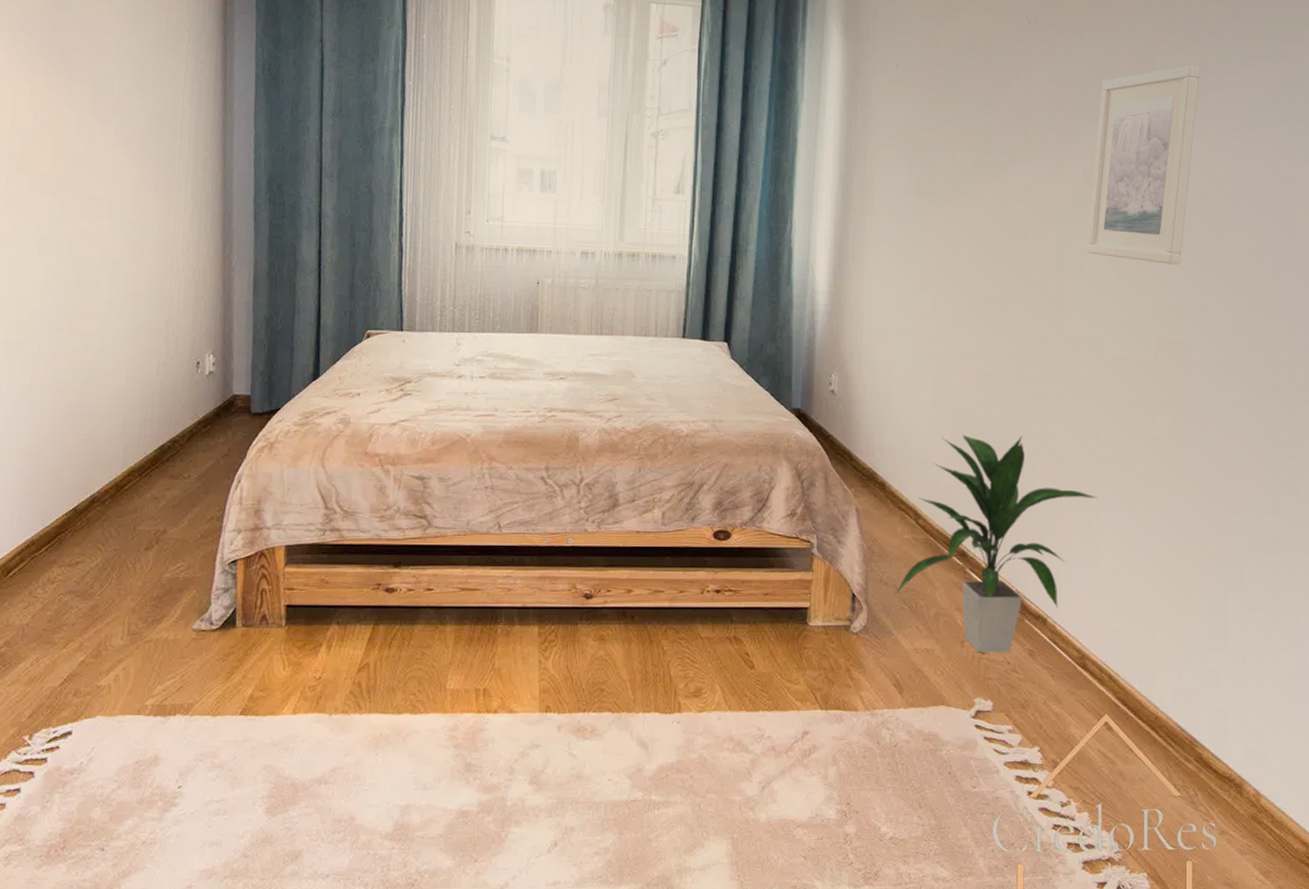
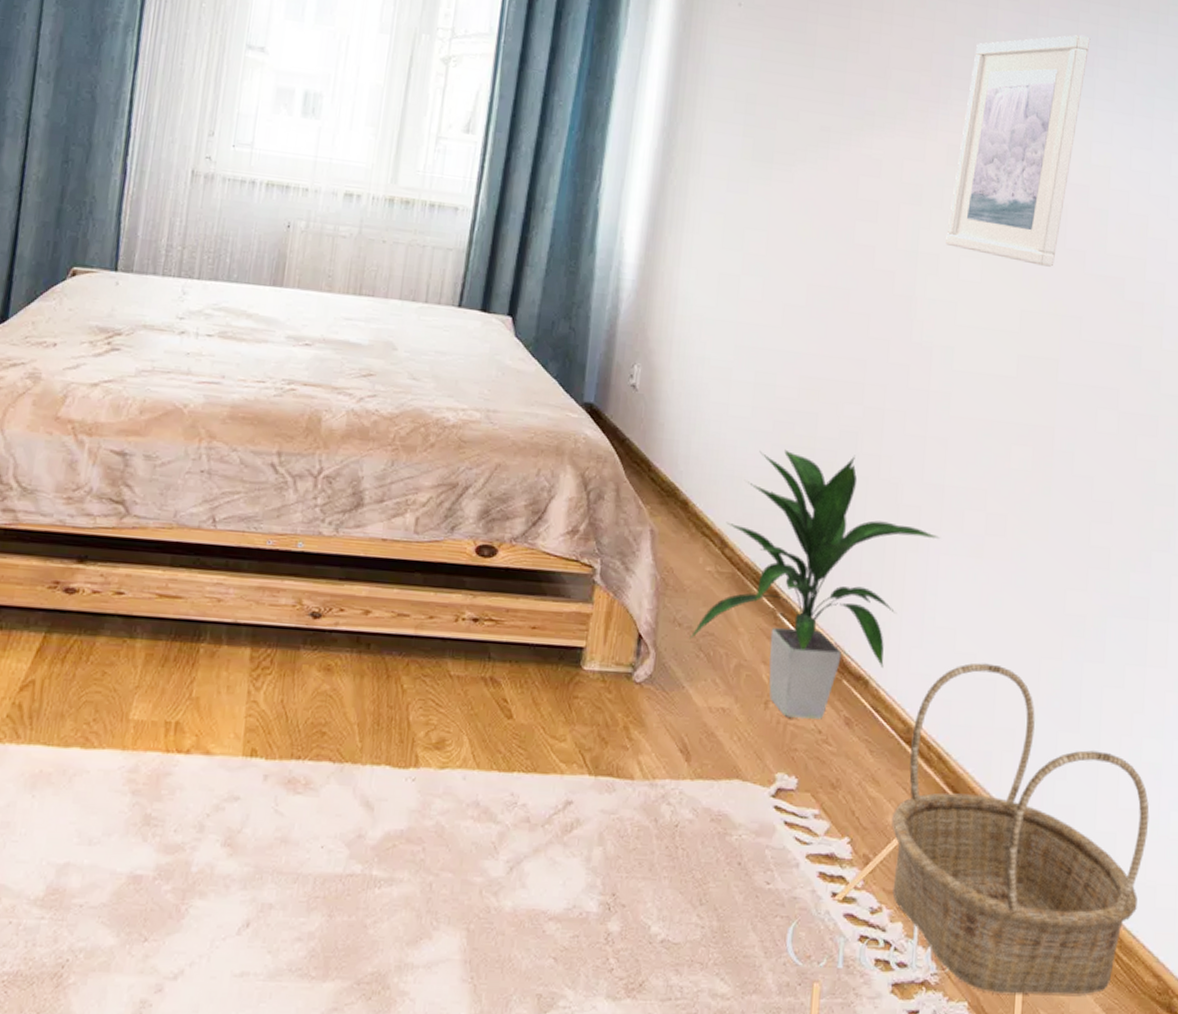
basket: none [1074,598,1291,865] -> present [892,663,1149,995]

